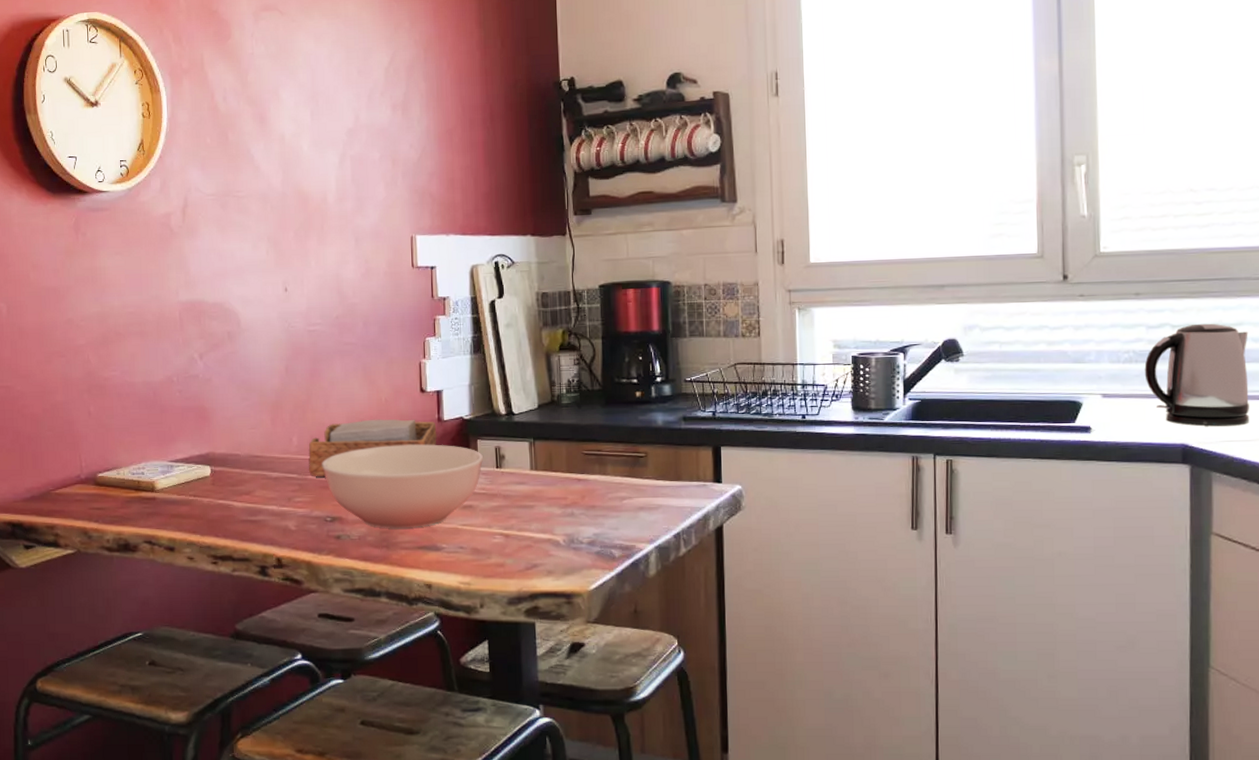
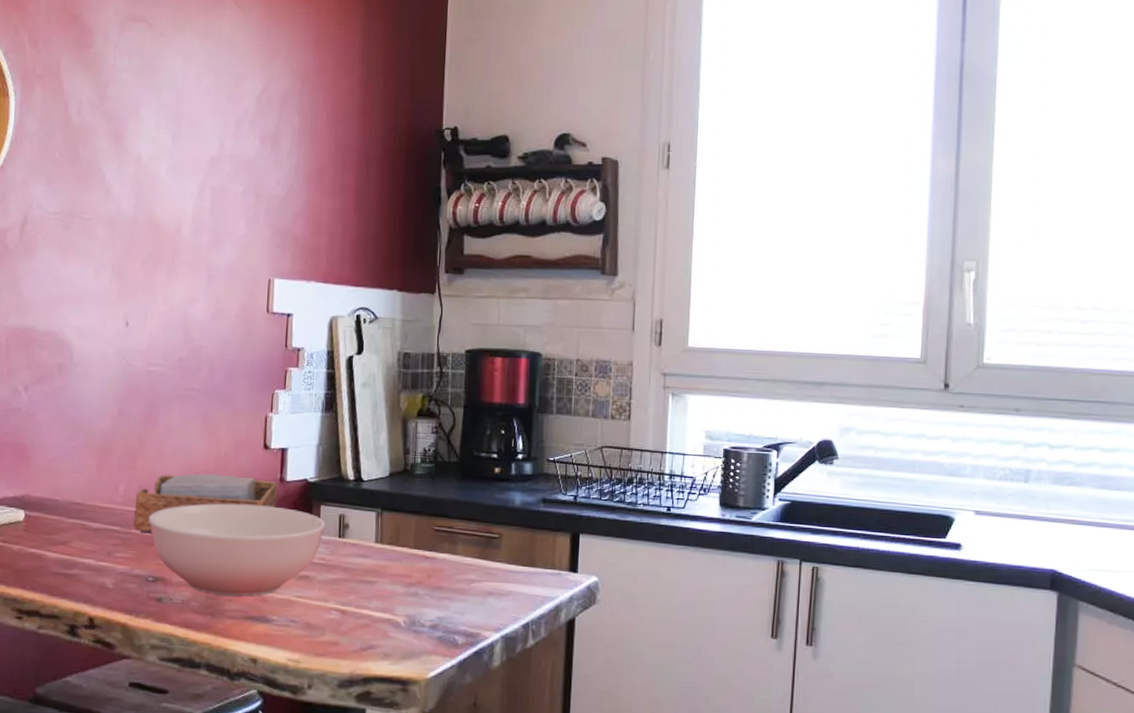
kettle: present [1144,323,1250,428] -> none [1019,446,1125,556]

